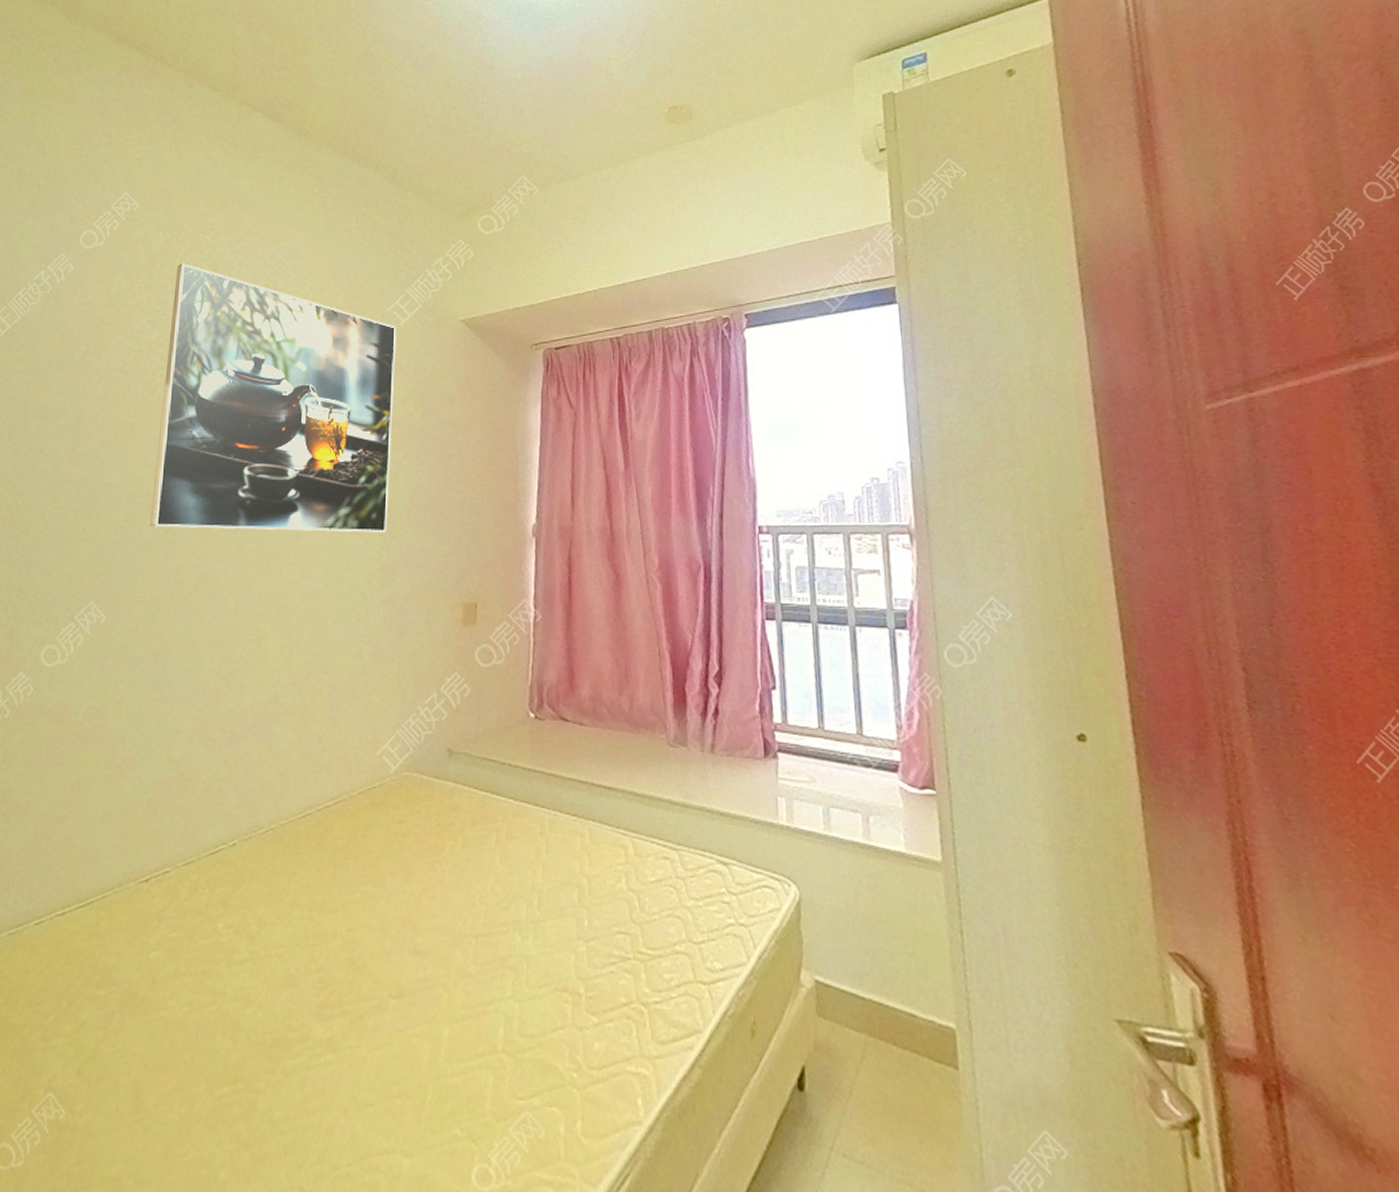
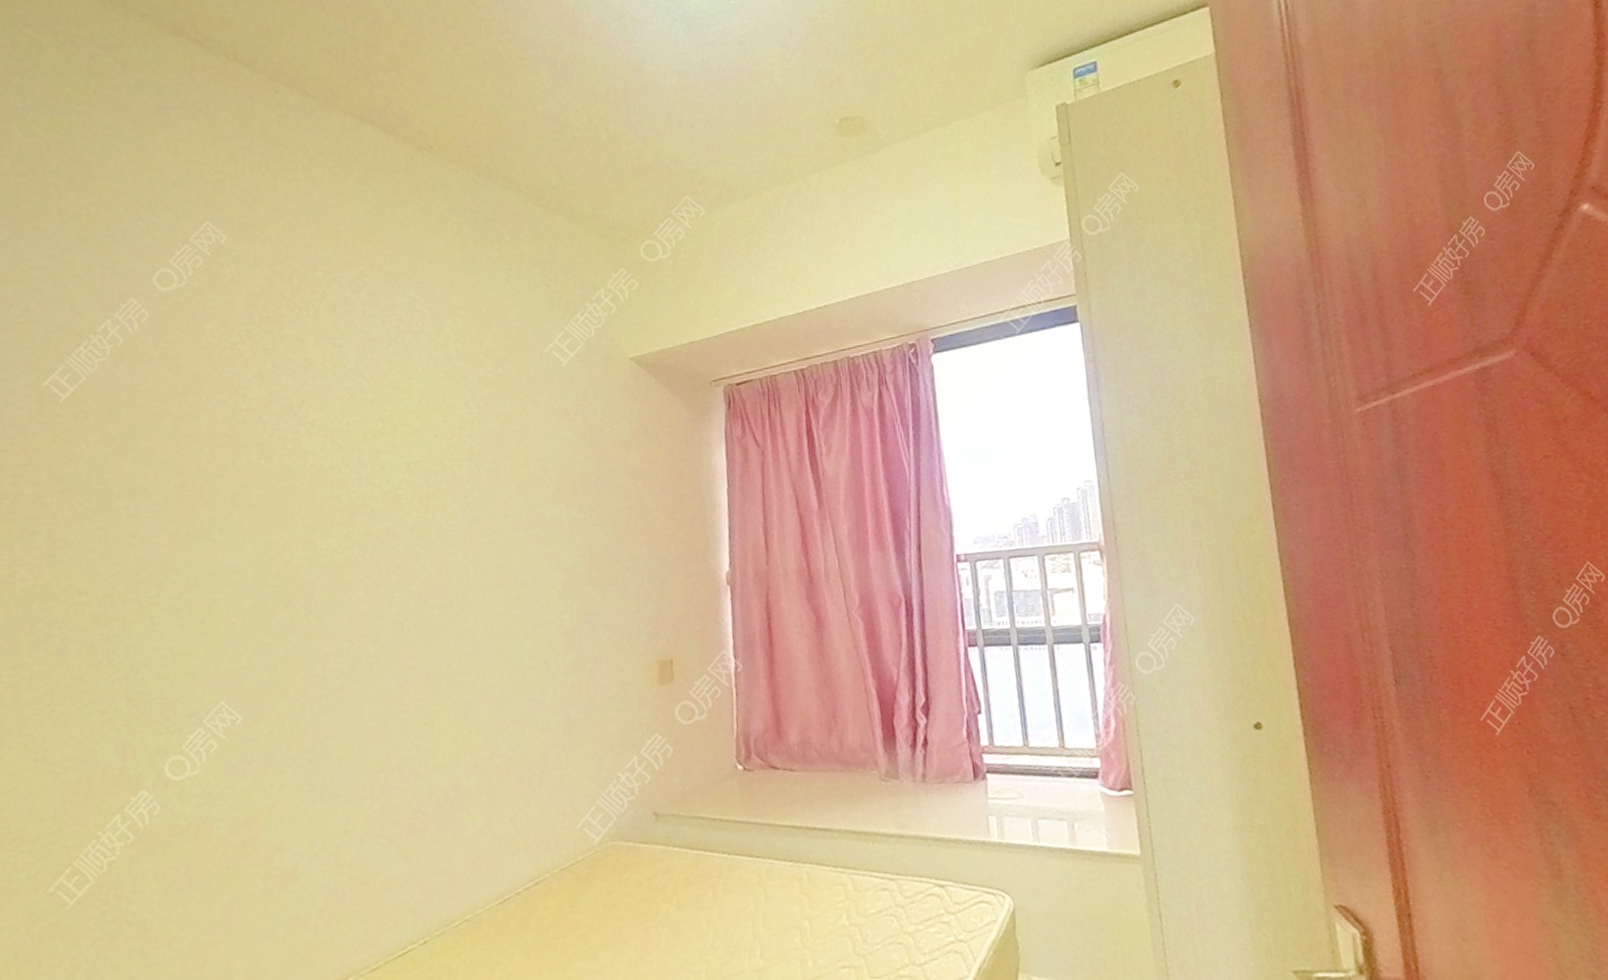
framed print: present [150,263,397,533] -> none [284,305,567,612]

